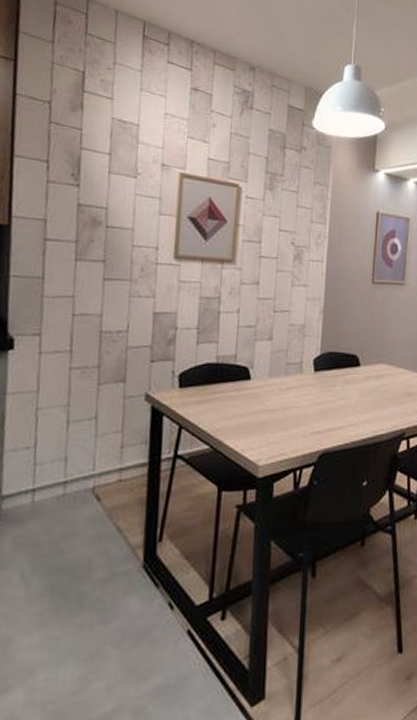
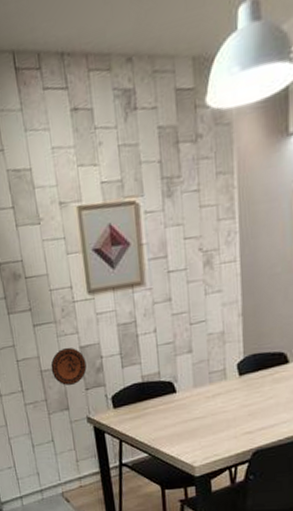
decorative plate: none [113,310,158,355] -> present [51,347,87,386]

